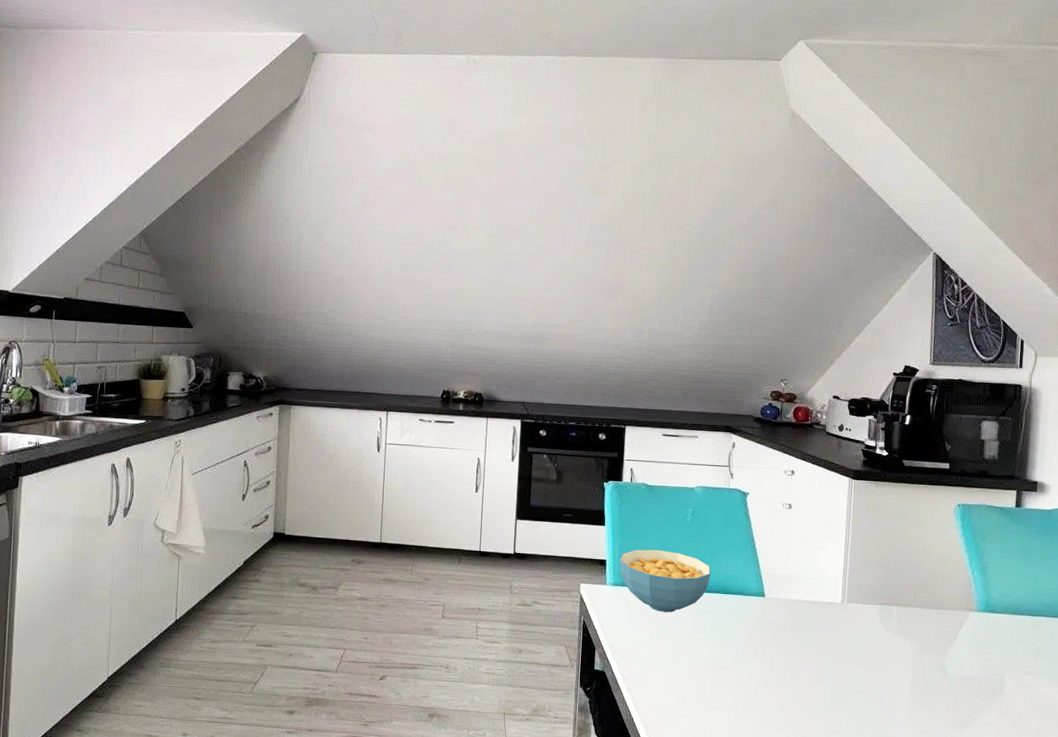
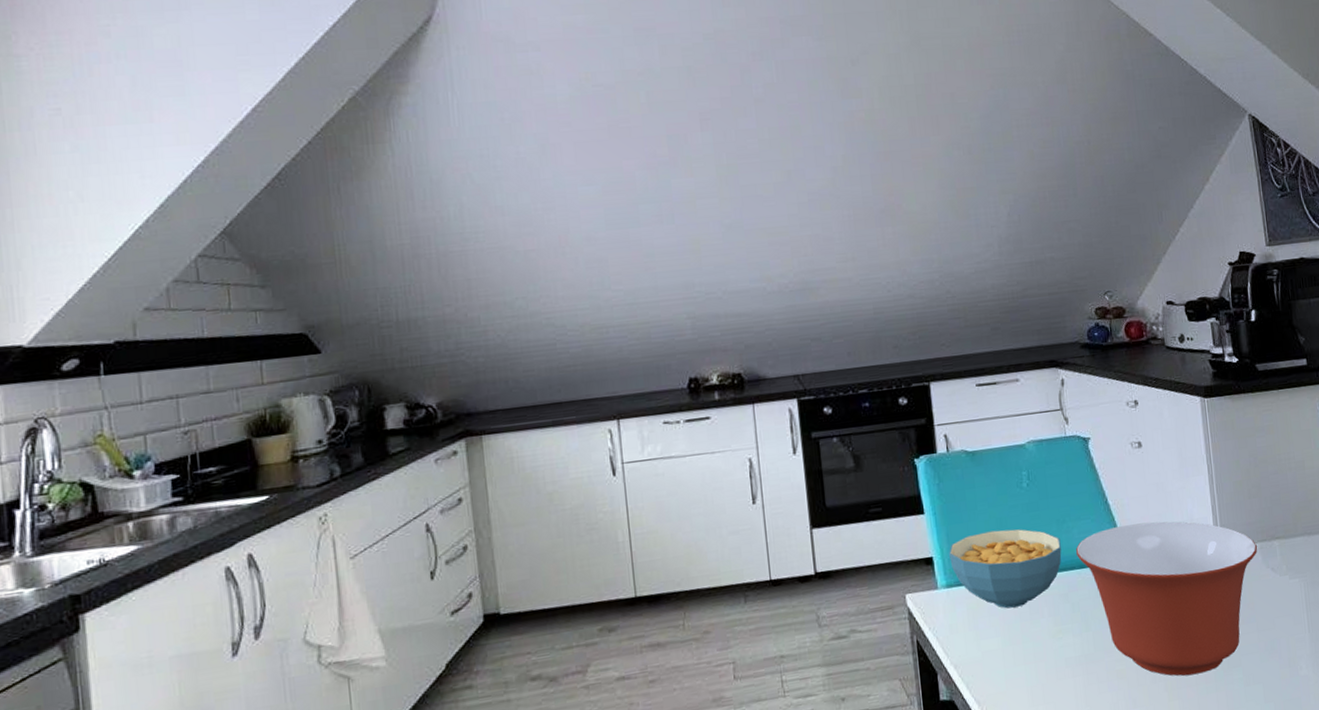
mixing bowl: none [722,567,878,698] -> present [1076,521,1258,676]

